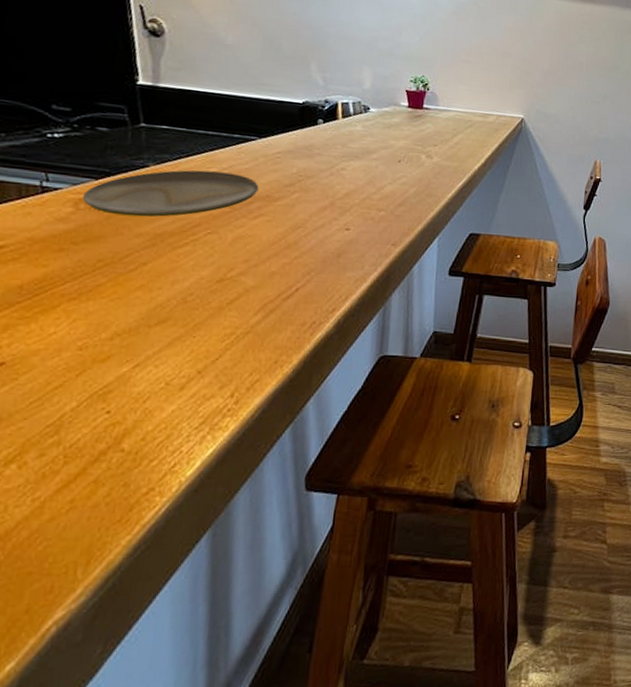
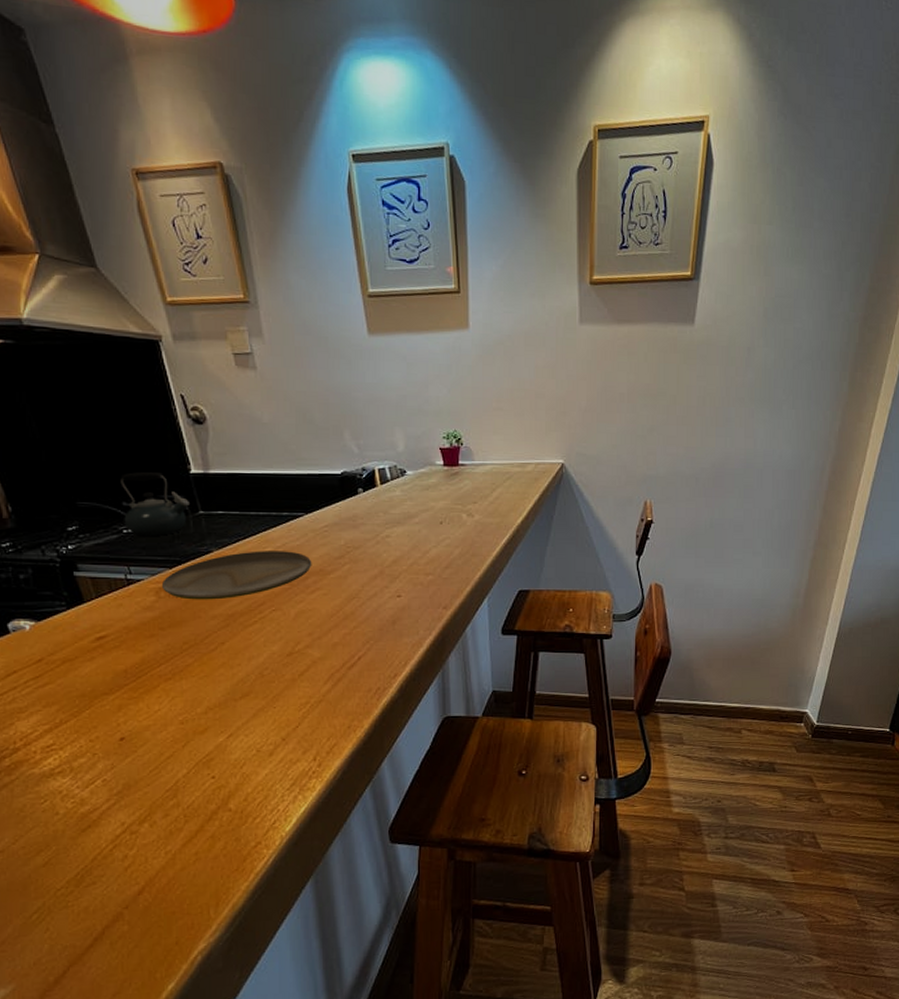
kettle: none [50,75,132,145] -> present [120,472,191,537]

